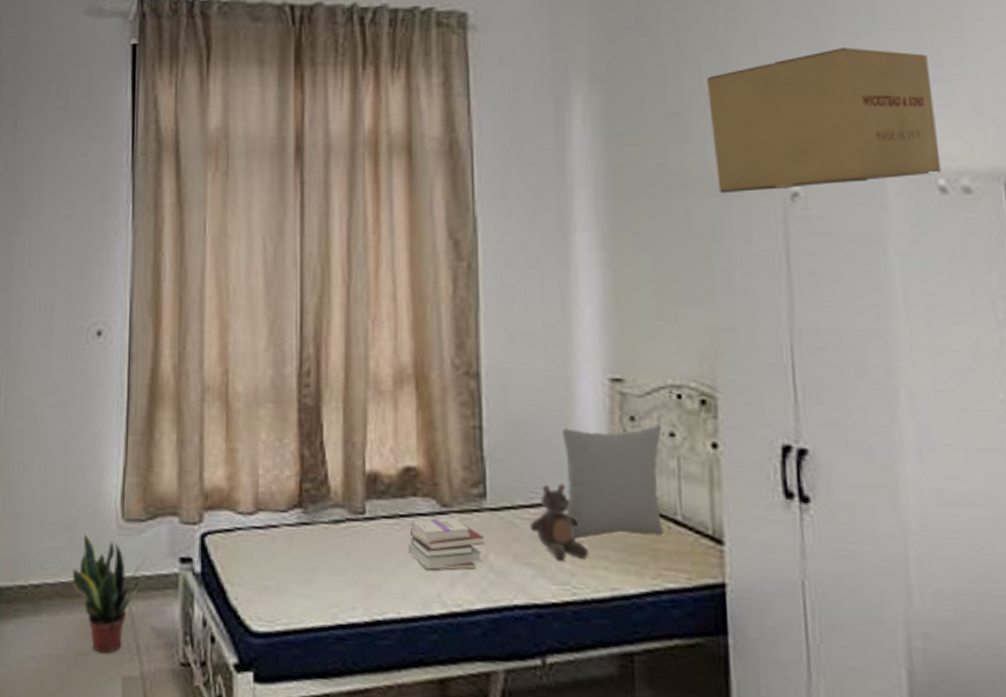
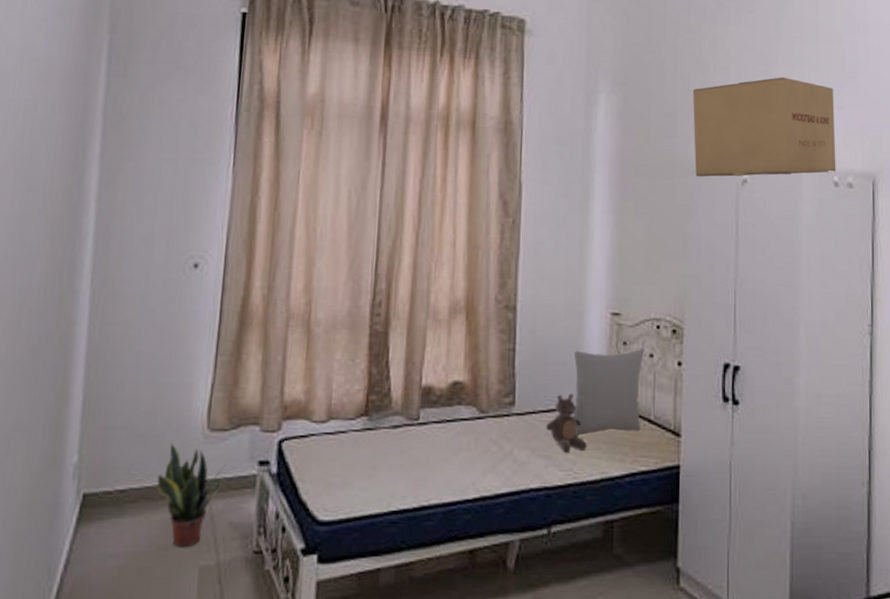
books: present [408,517,484,572] -> none [451,421,511,465]

